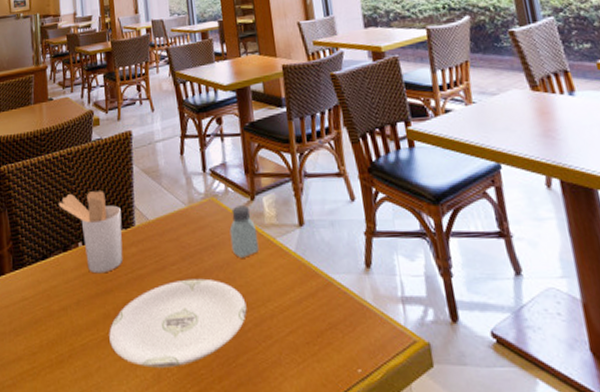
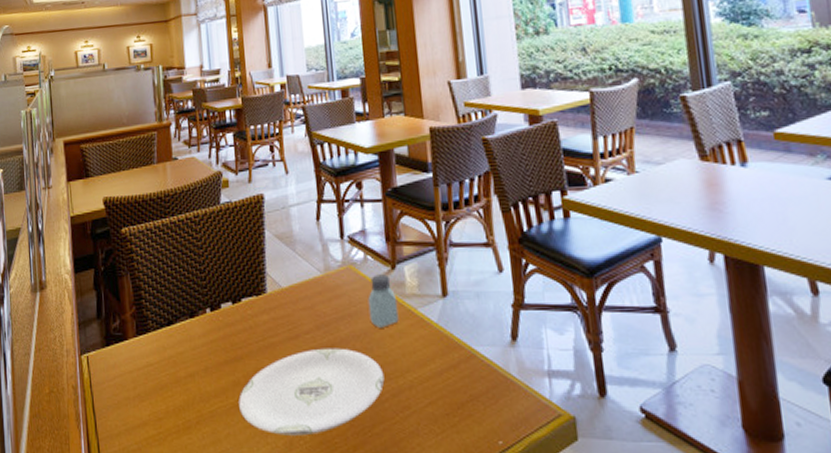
utensil holder: present [58,191,123,274] -> none [184,256,254,341]

